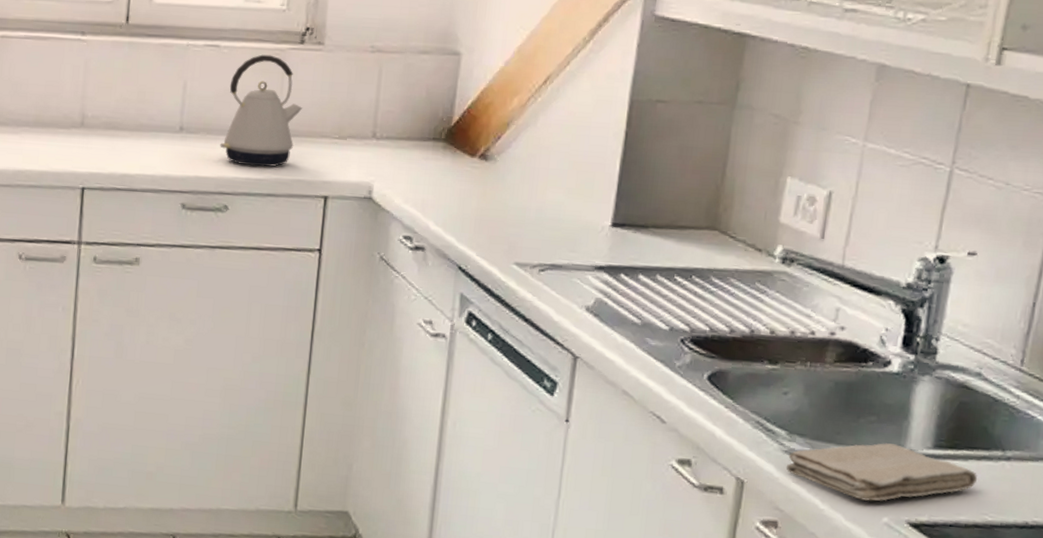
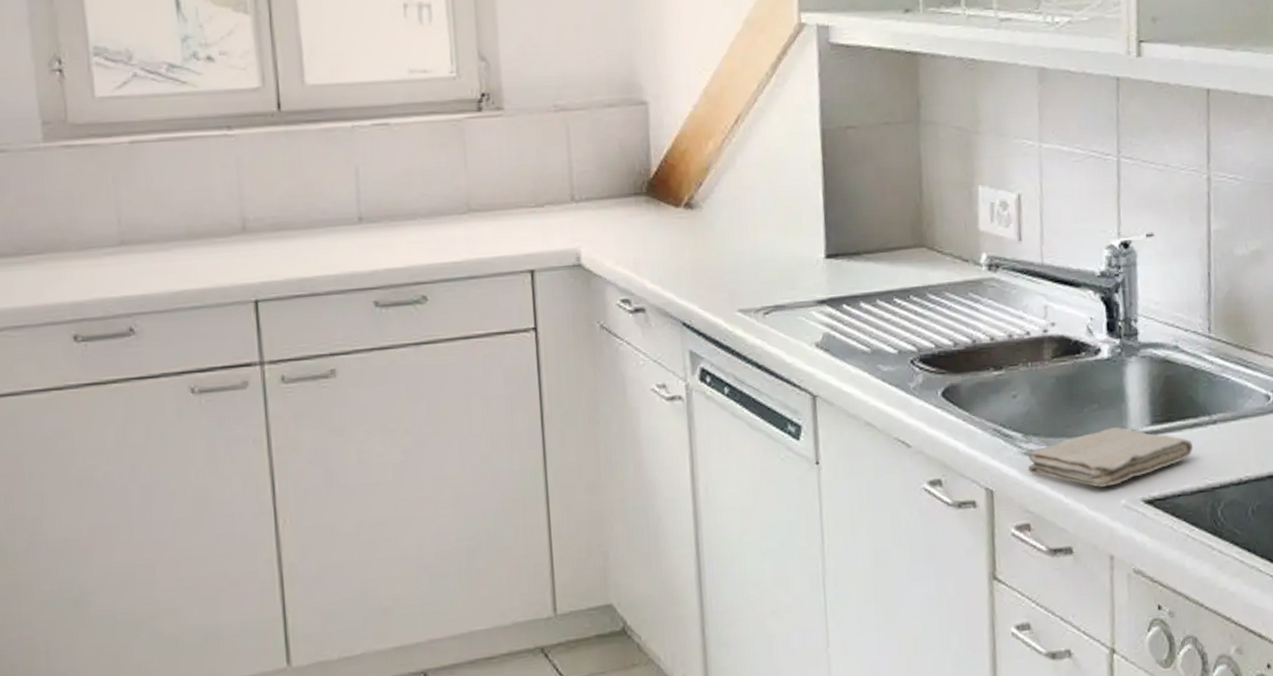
kettle: present [220,54,302,167] -> none [407,127,491,249]

